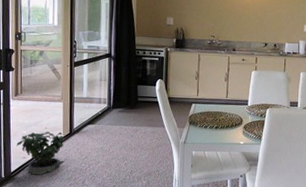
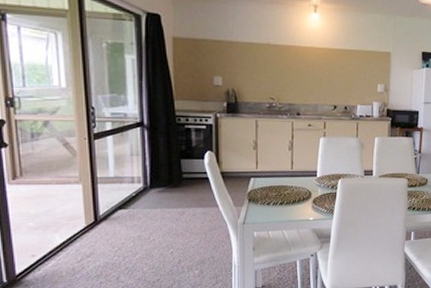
potted plant: present [16,127,65,175] -> none [20,216,90,276]

